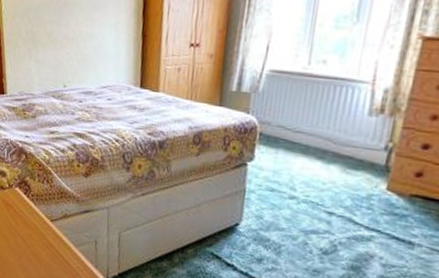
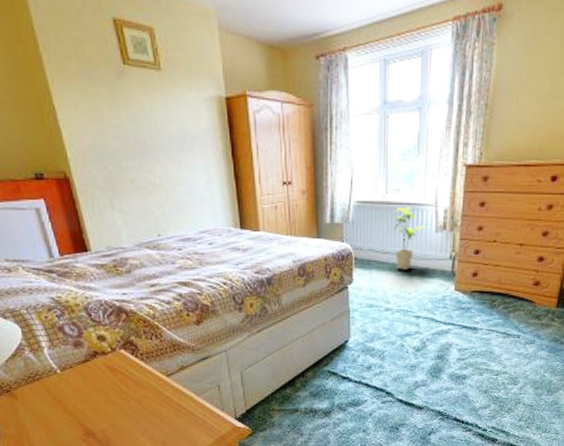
house plant: none [311,81,359,155] -> present [394,206,428,270]

